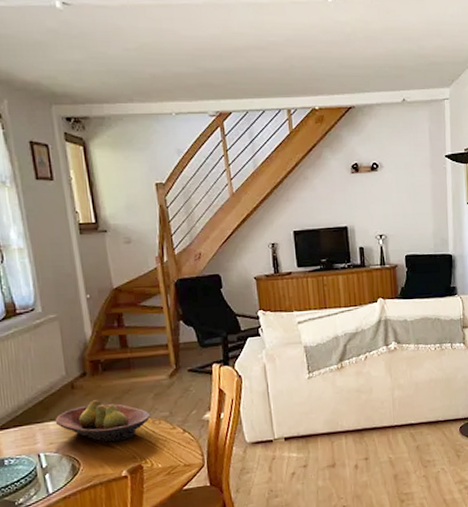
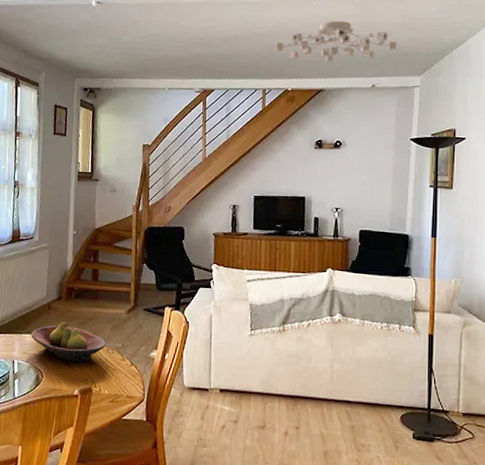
ceiling light fixture: none [294,27,423,75] -> present [275,21,397,63]

